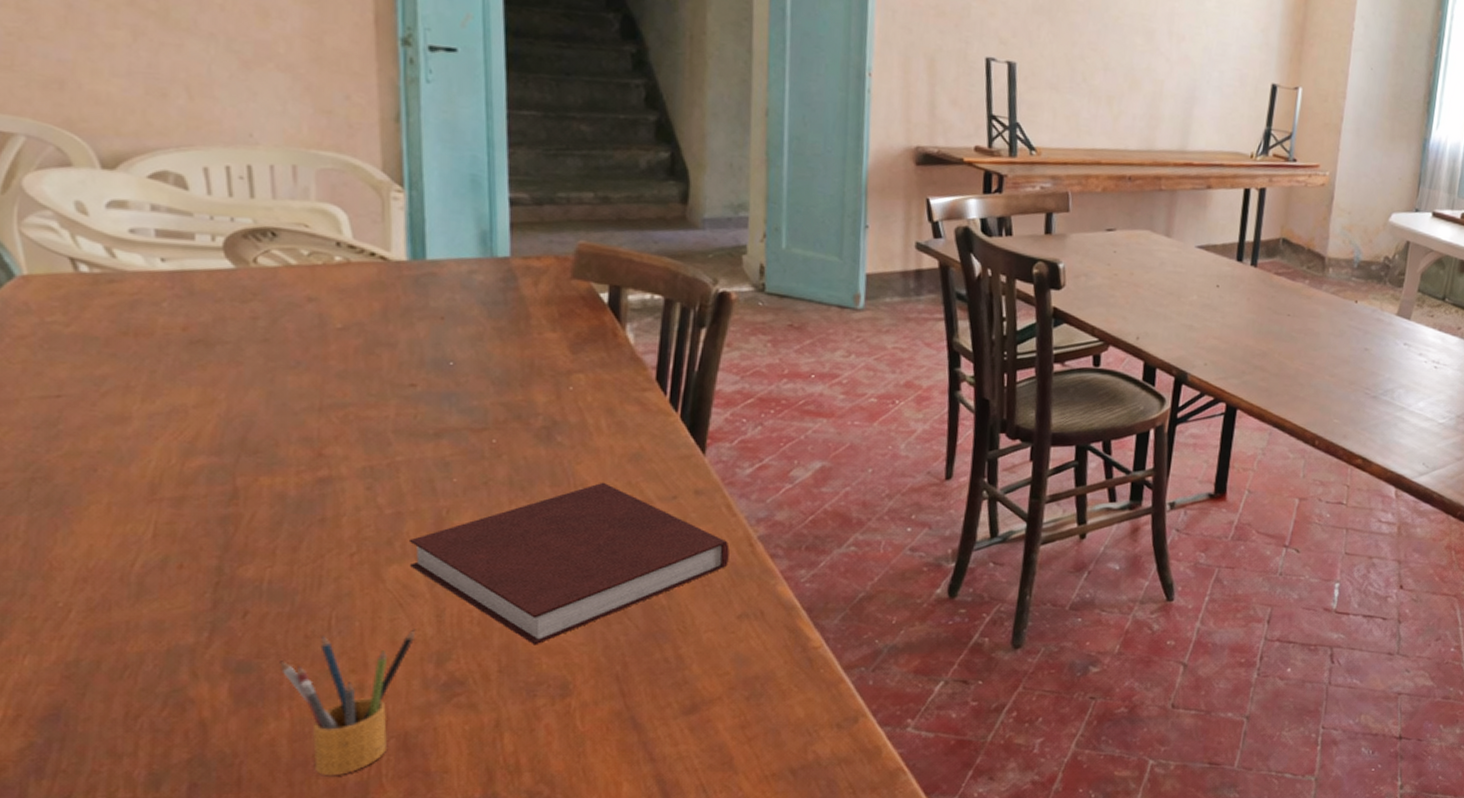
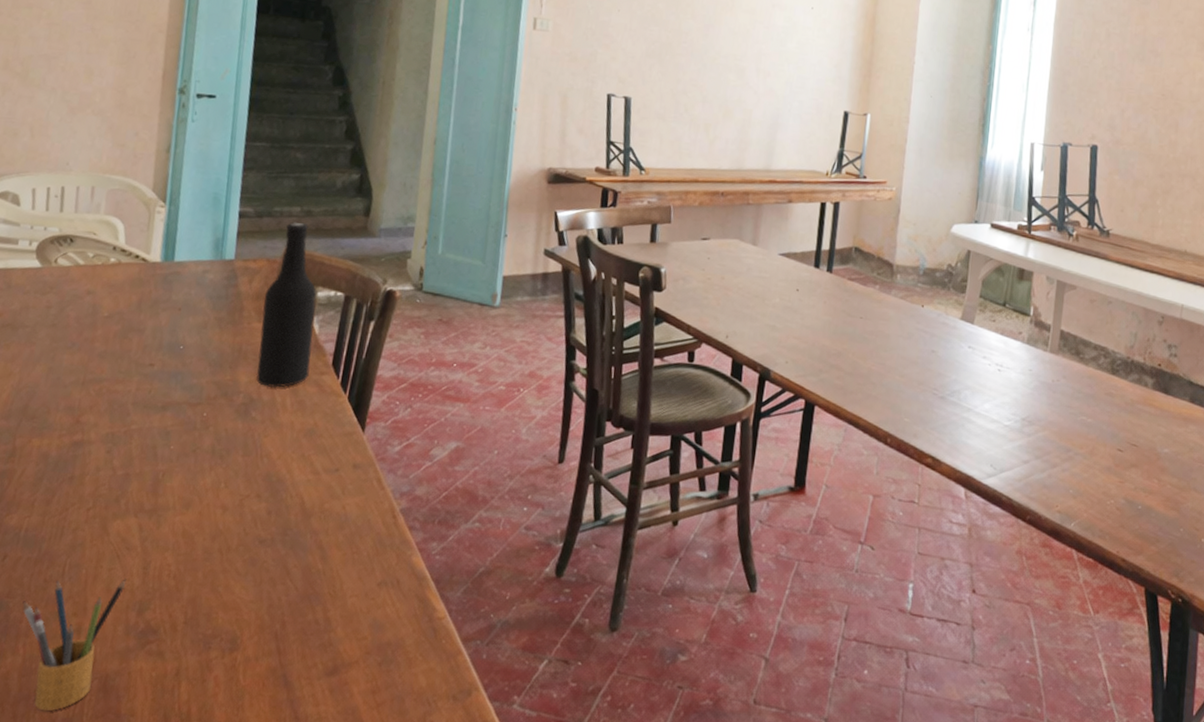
notebook: present [408,482,730,645] -> none [130,453,377,600]
bottle: none [556,210,628,409] -> present [256,221,317,389]

